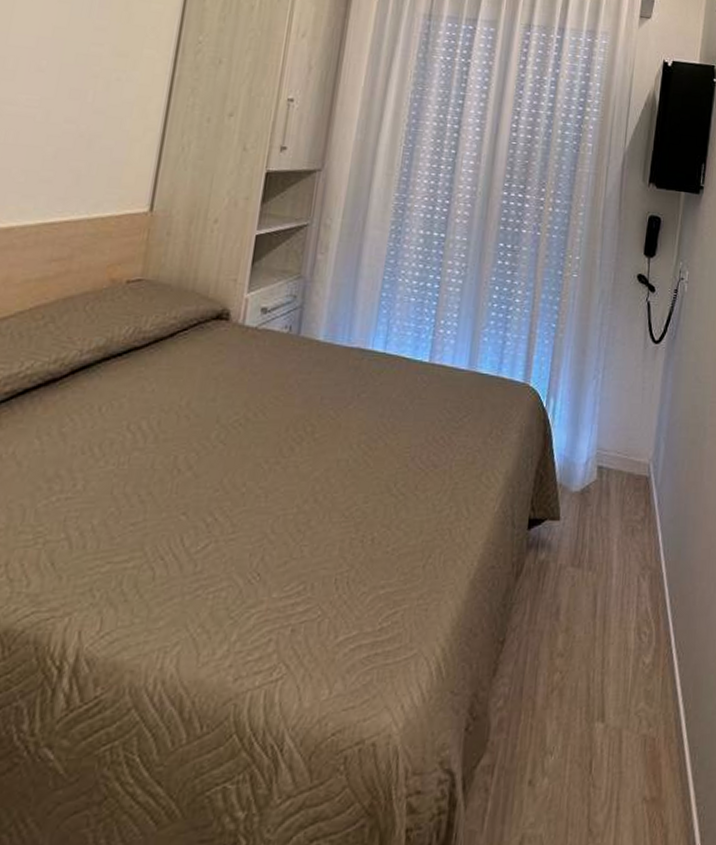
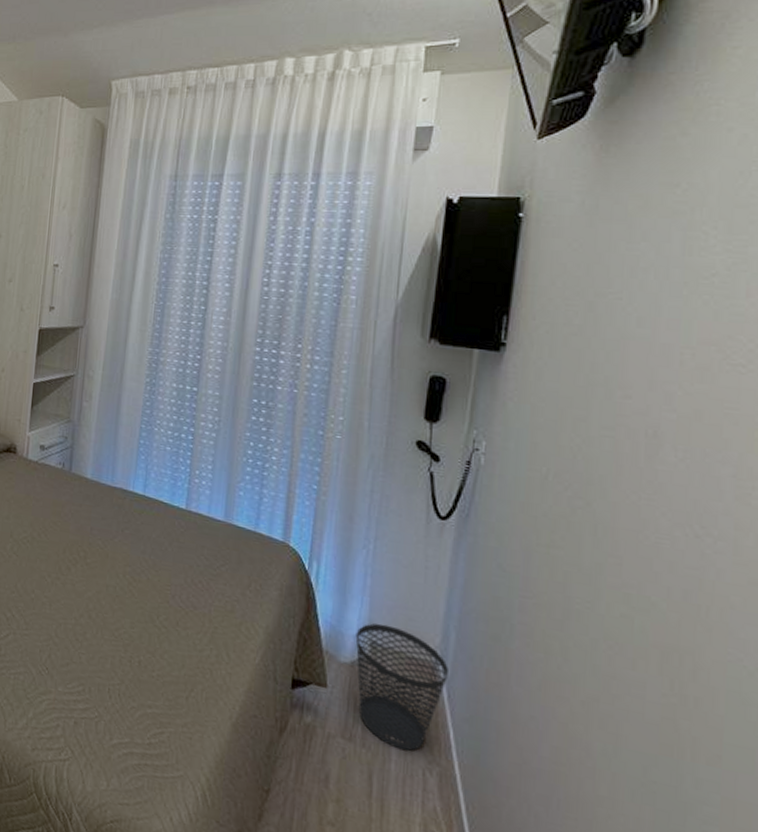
wastebasket: none [585,447,659,563] -> present [355,623,448,751]

